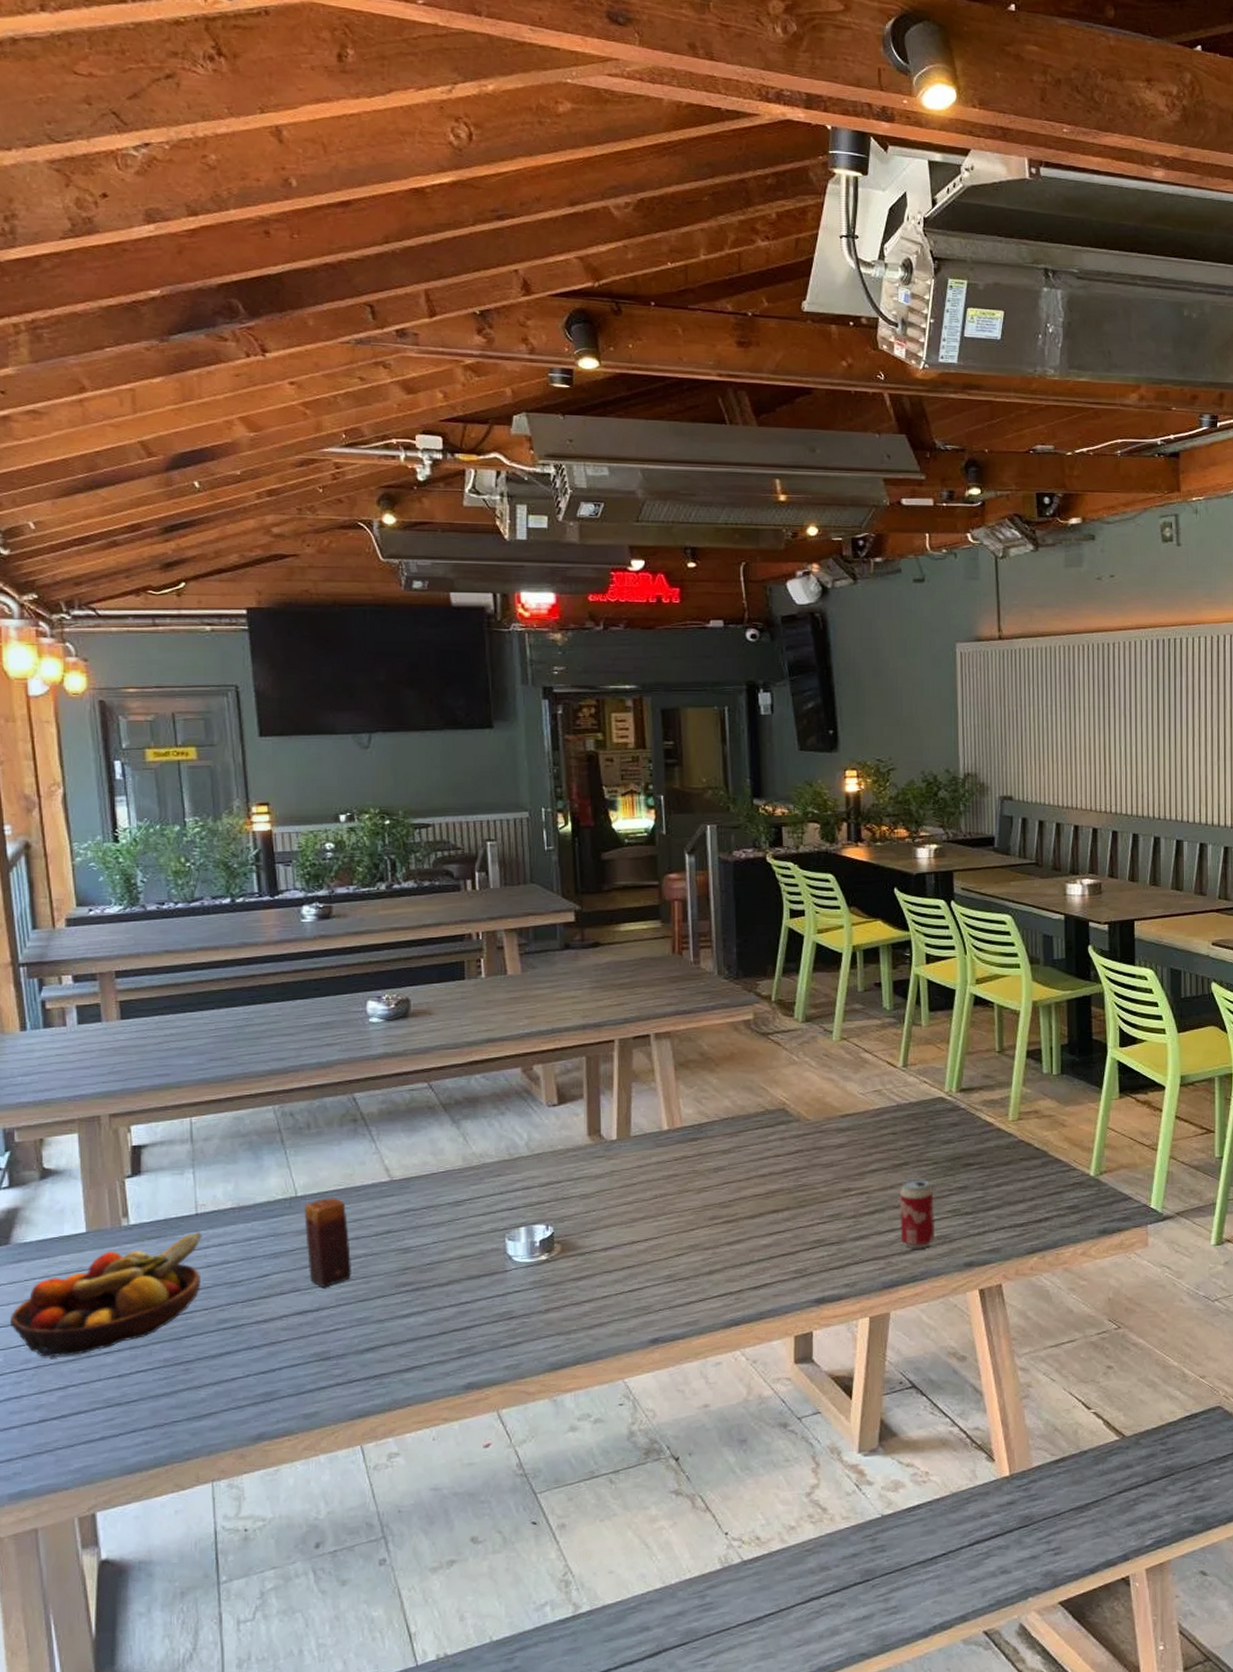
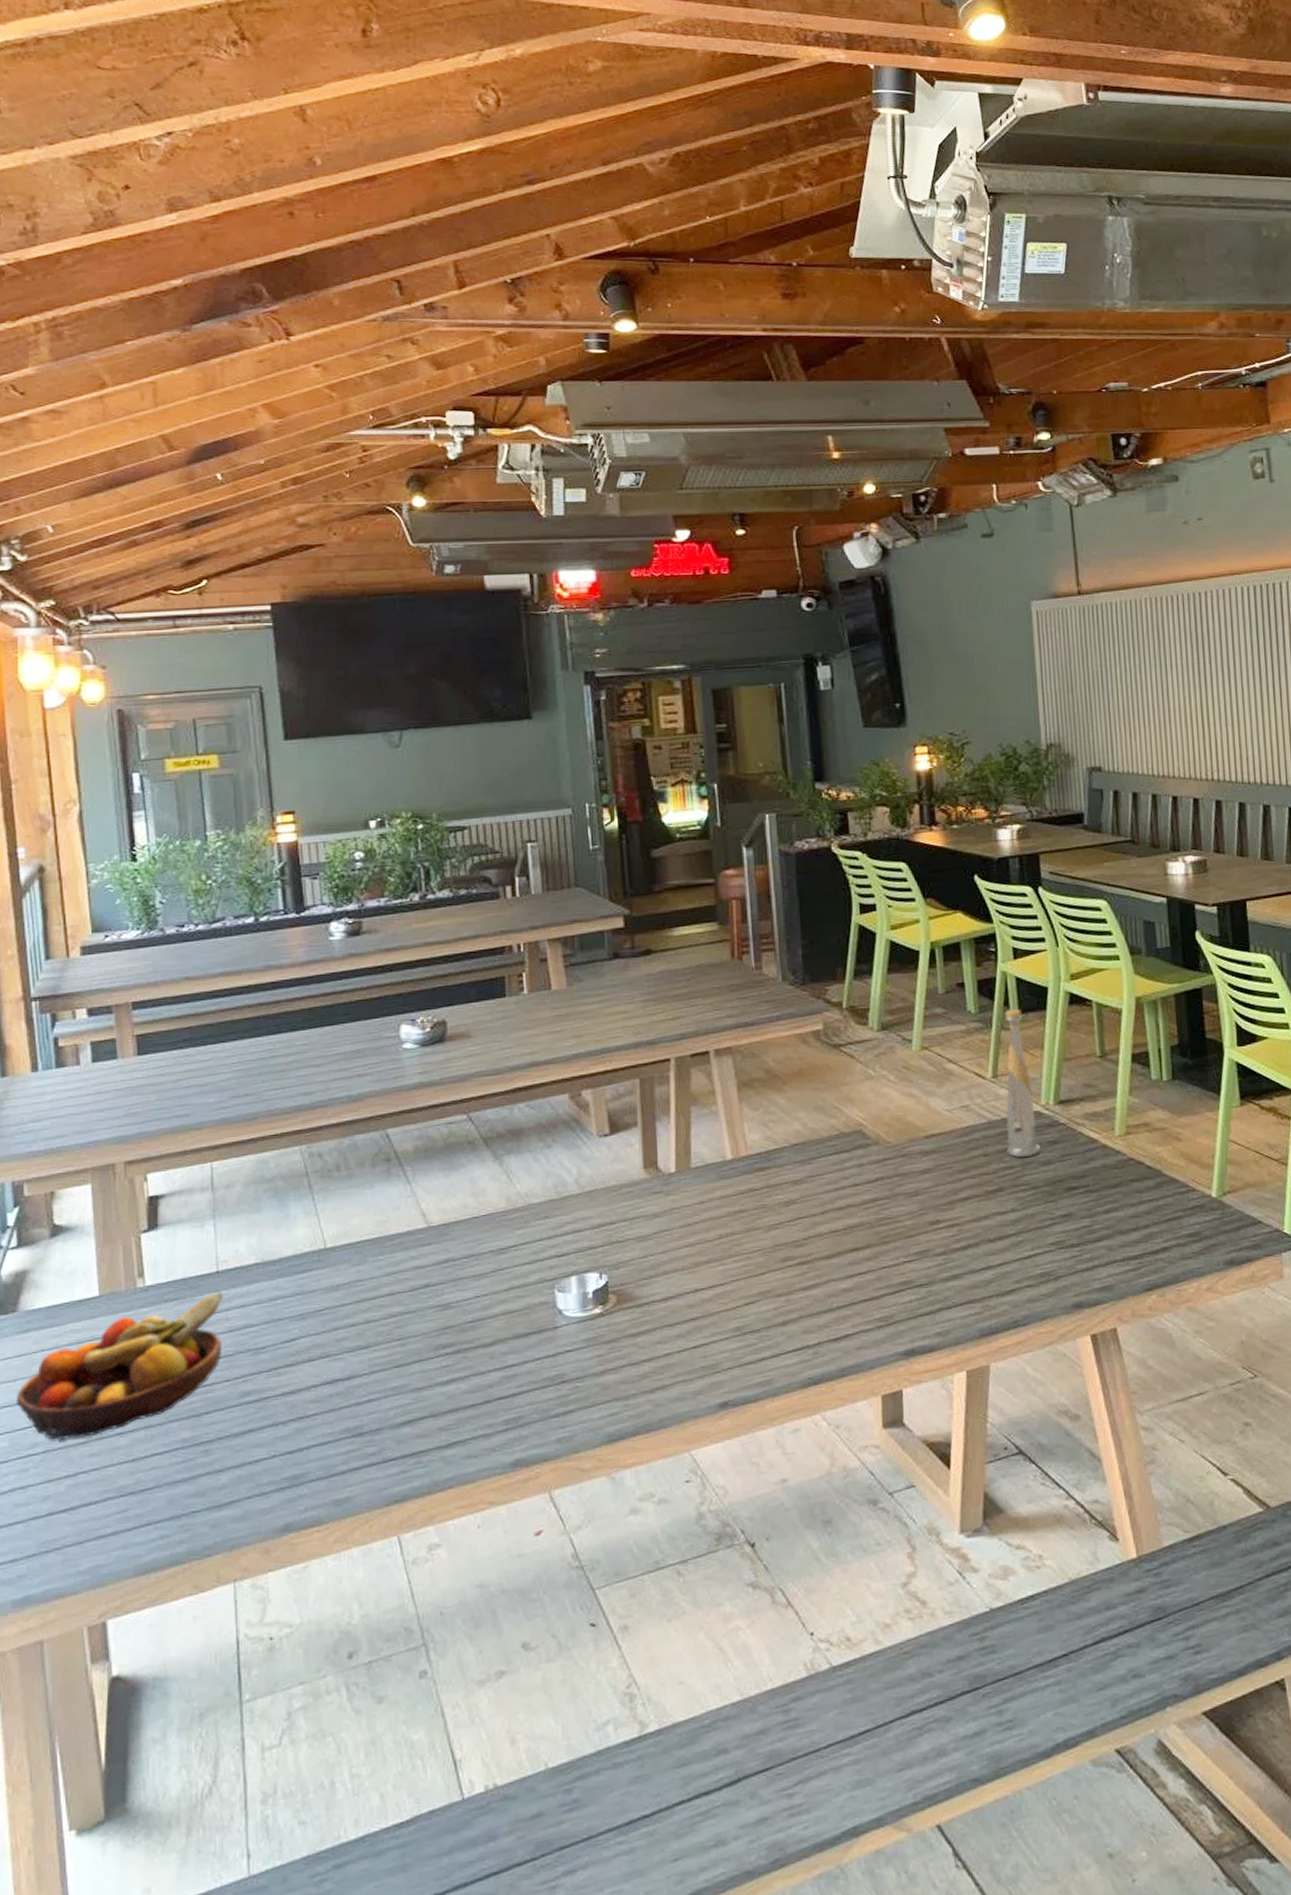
candle: present [304,1198,351,1287] -> none [333,1248,386,1352]
beverage can: present [899,1179,936,1249] -> none [995,1206,1038,1290]
bottle: none [913,1007,943,1136] -> present [1005,1008,1041,1157]

